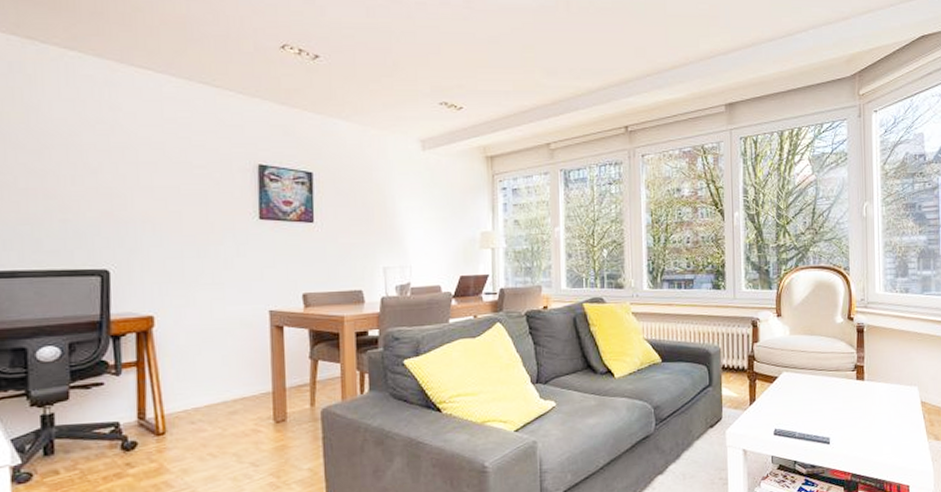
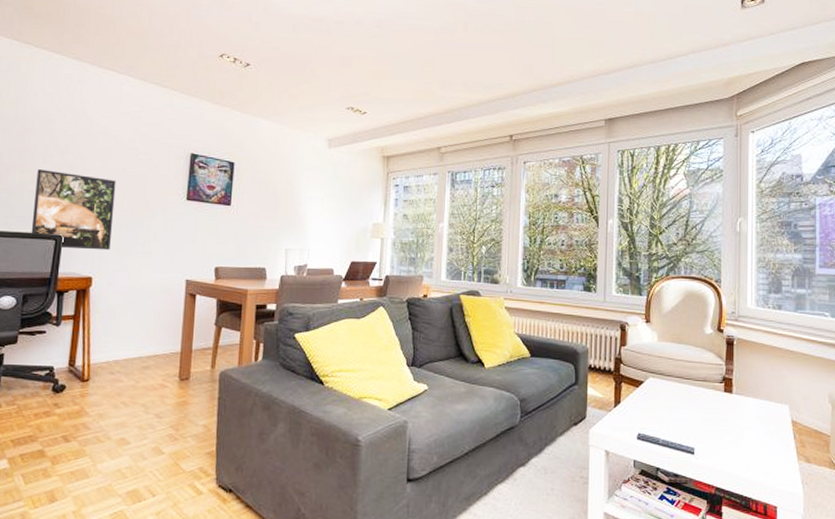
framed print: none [66,193,172,285] -> present [30,169,116,251]

